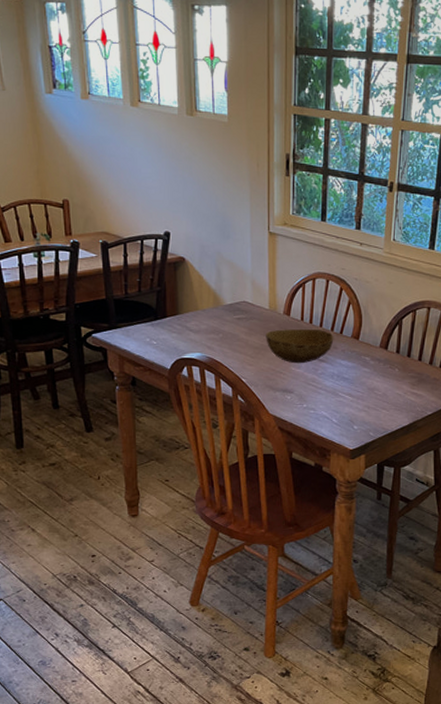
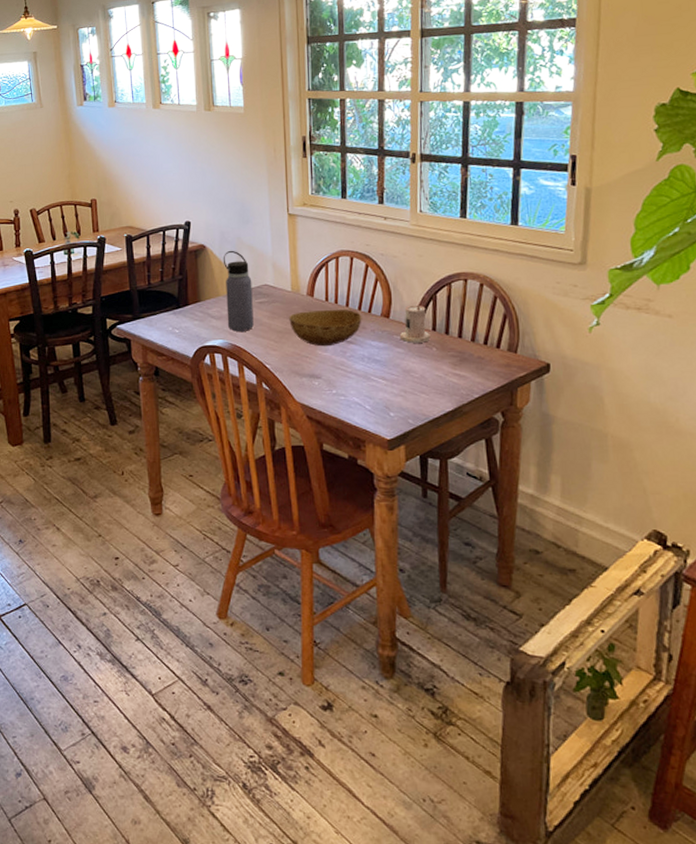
water bottle: none [202,264,231,346] -> present [223,250,254,332]
candle: none [367,328,394,364] -> present [399,304,431,343]

